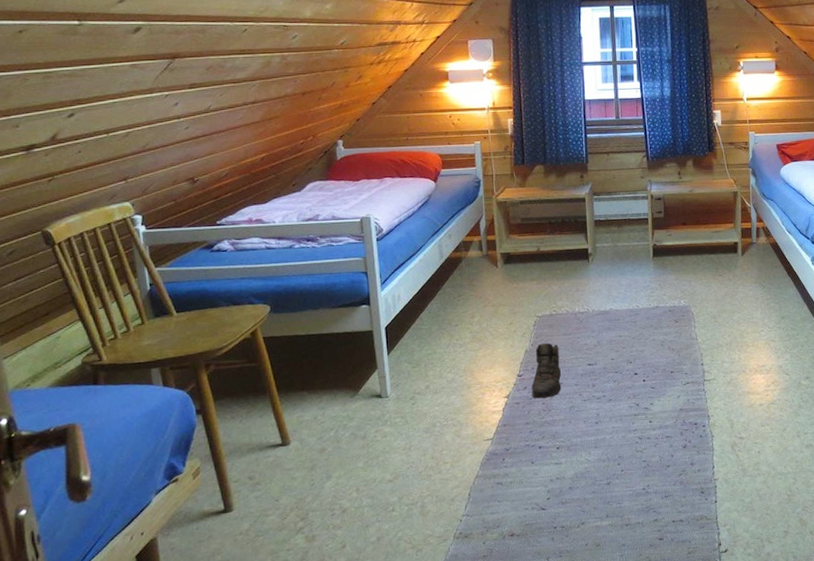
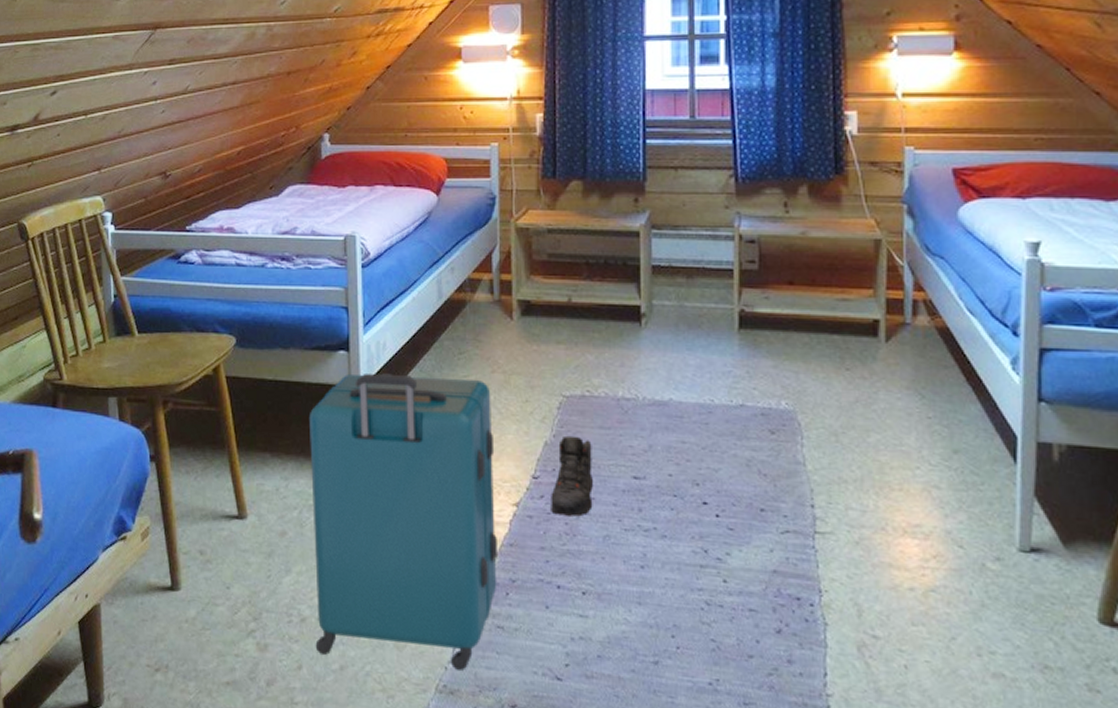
suitcase: none [339,313,495,533] -> present [308,373,497,670]

